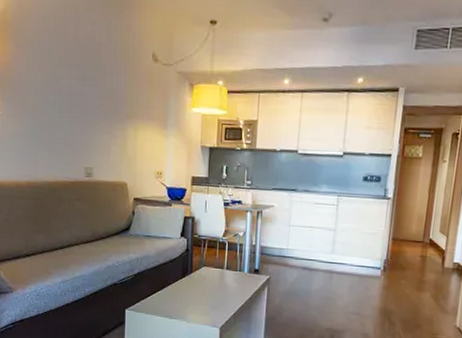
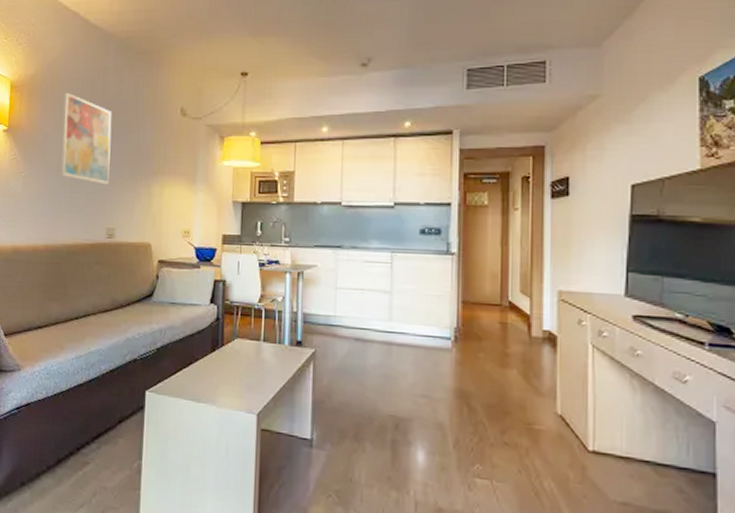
wall art: none [36,31,86,126] -> present [60,92,112,185]

